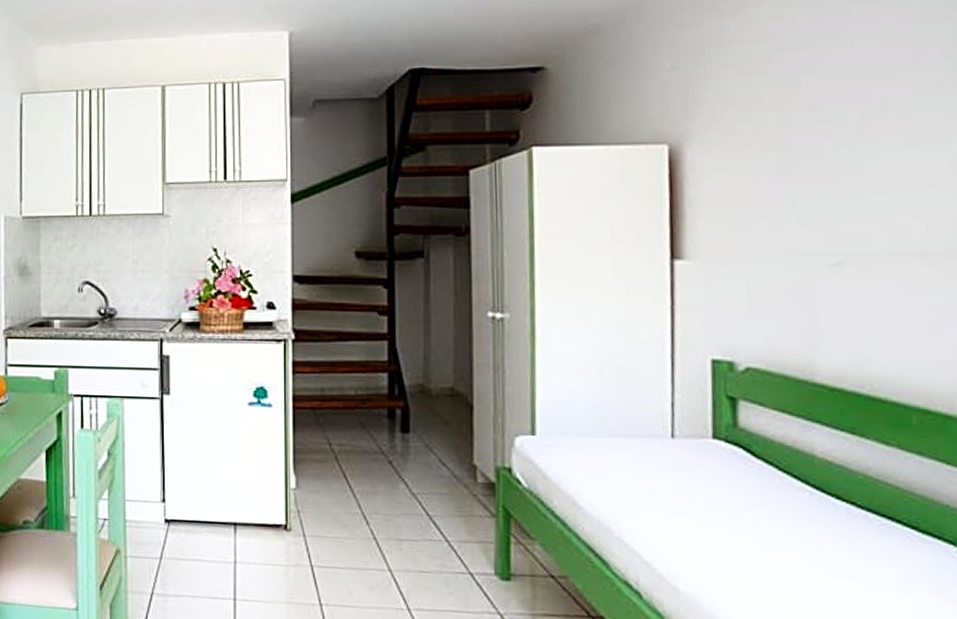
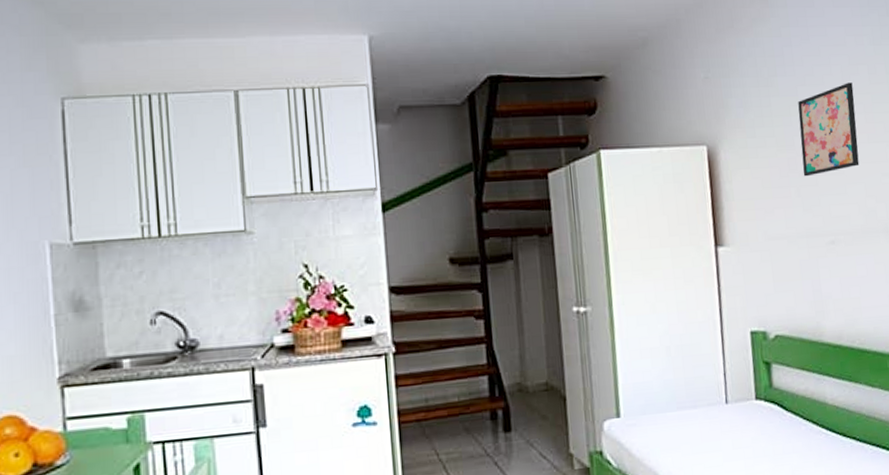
wall art: none [800,71,889,184] -> present [798,83,860,177]

